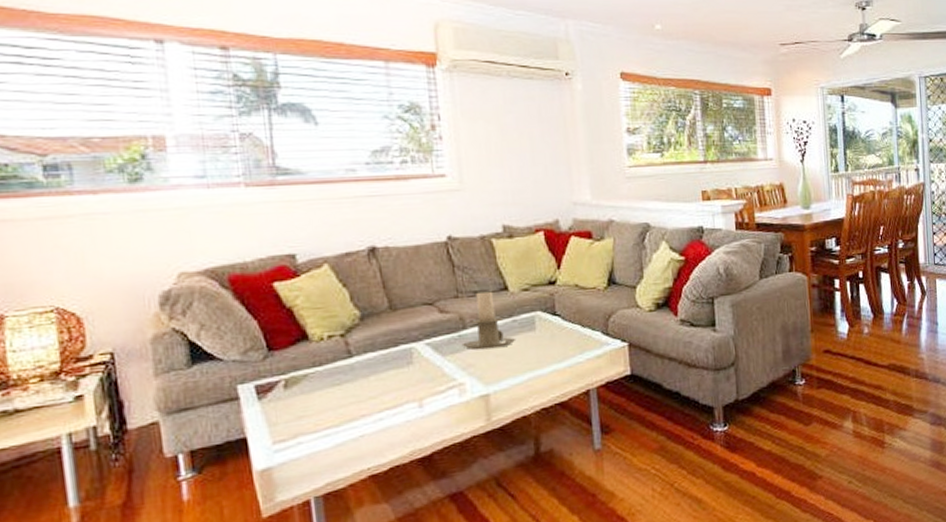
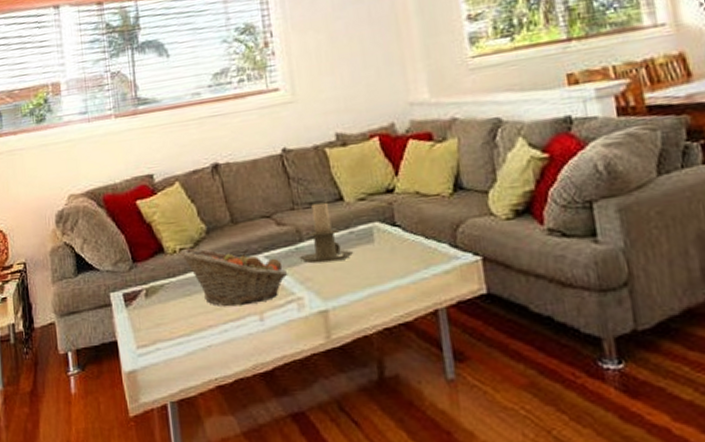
fruit basket: none [328,335,450,396] -> present [180,247,288,307]

